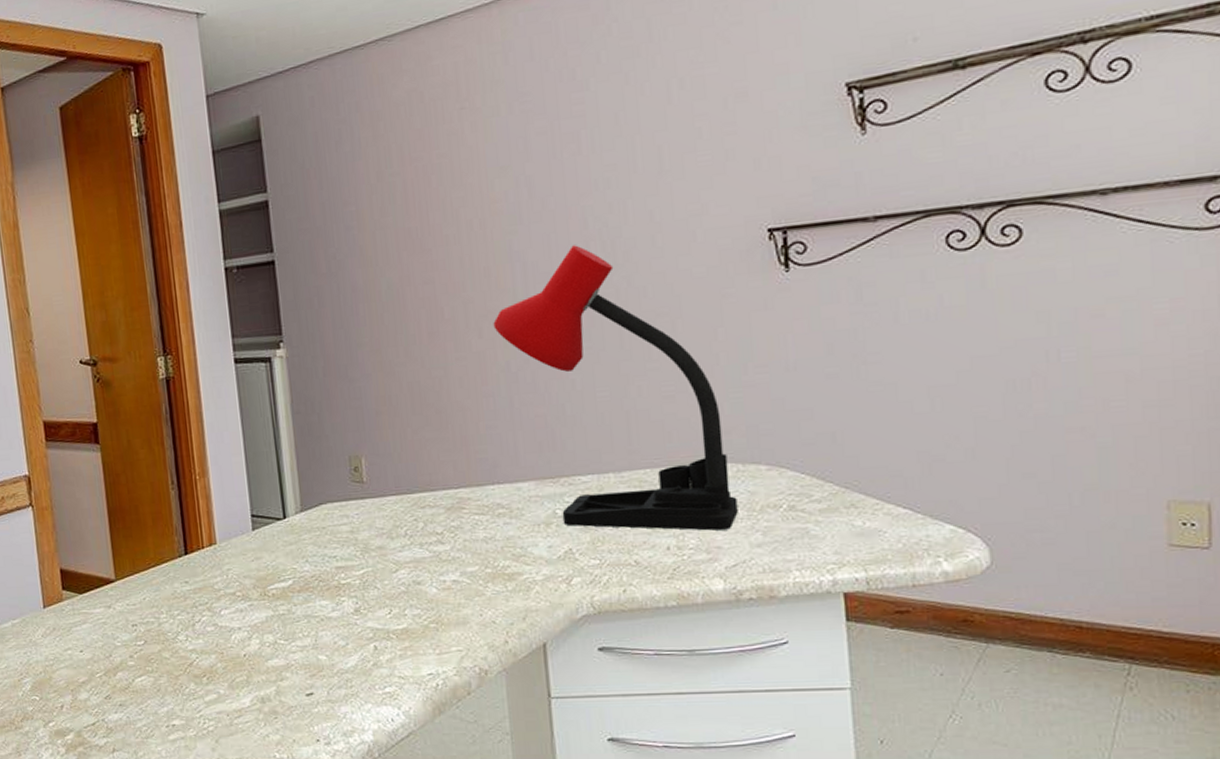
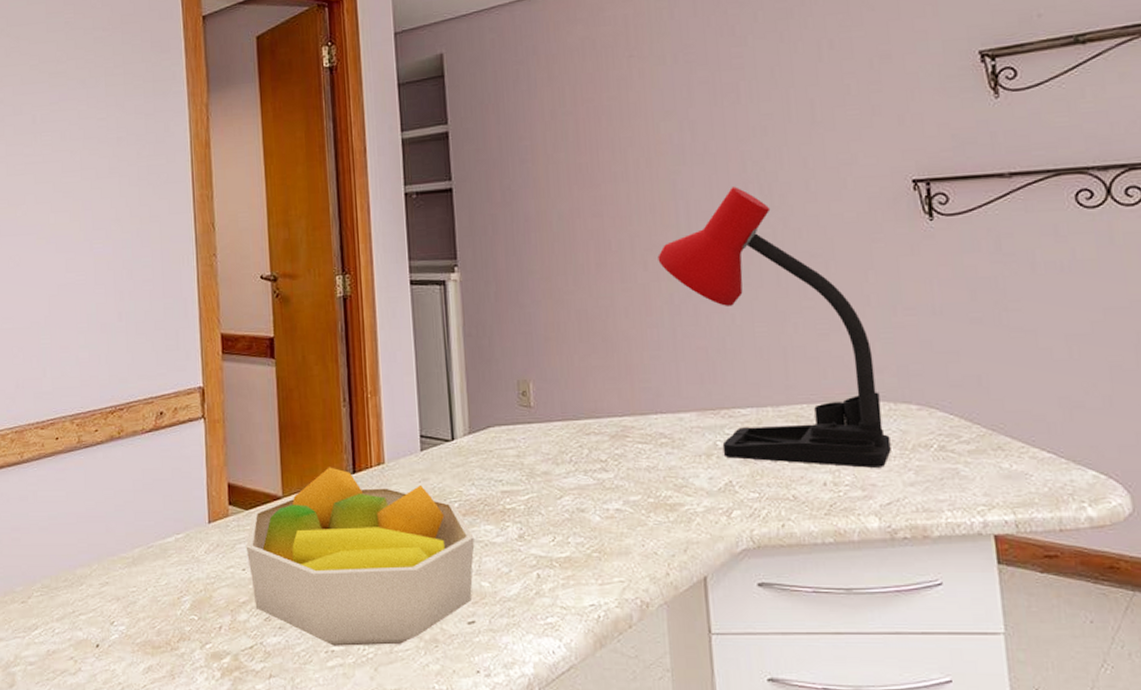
fruit bowl: none [82,549,310,721] -> present [245,467,475,646]

